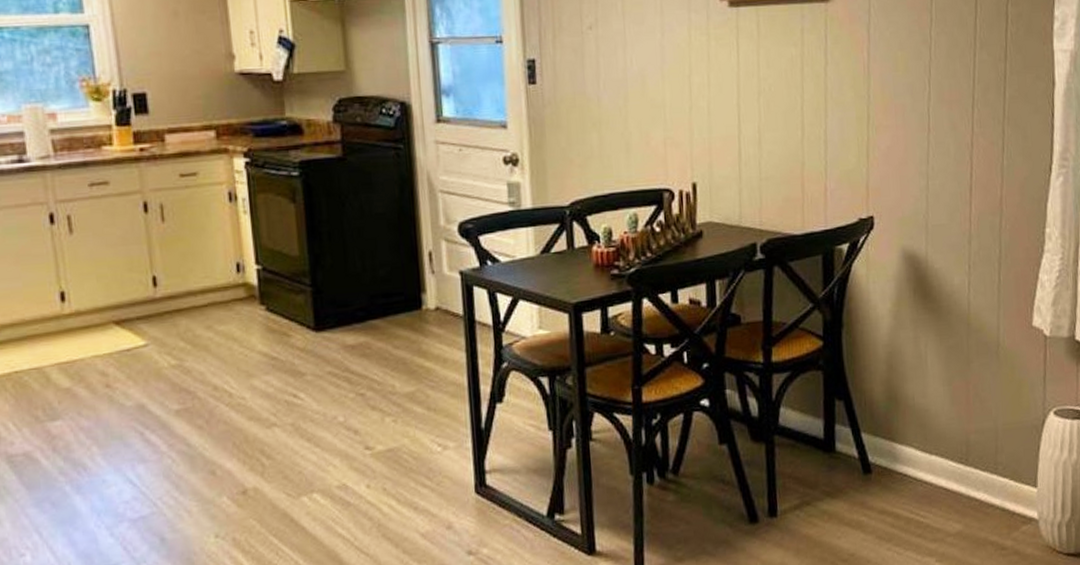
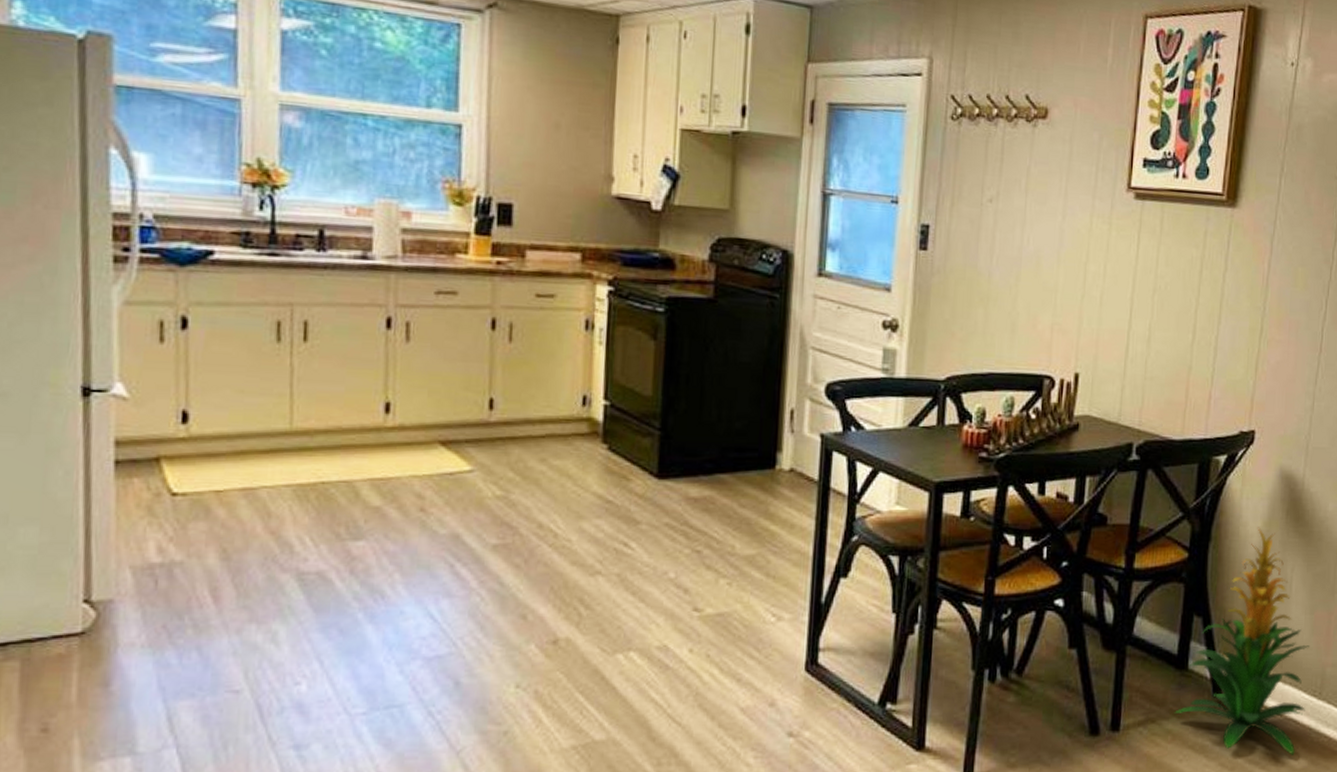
indoor plant: none [828,308,954,522] -> present [1175,527,1309,755]

